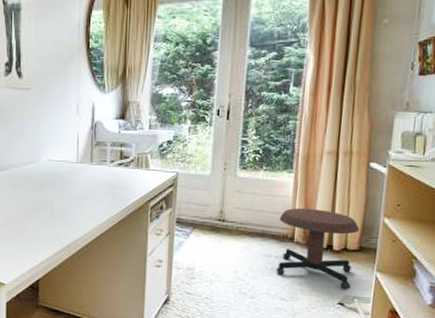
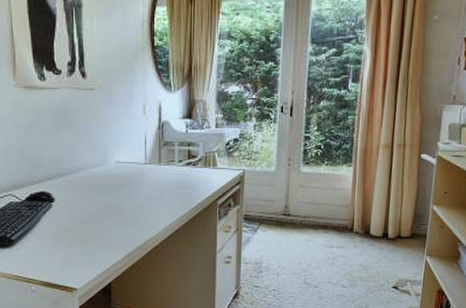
stool: present [276,208,360,290] -> none [337,199,412,274]

